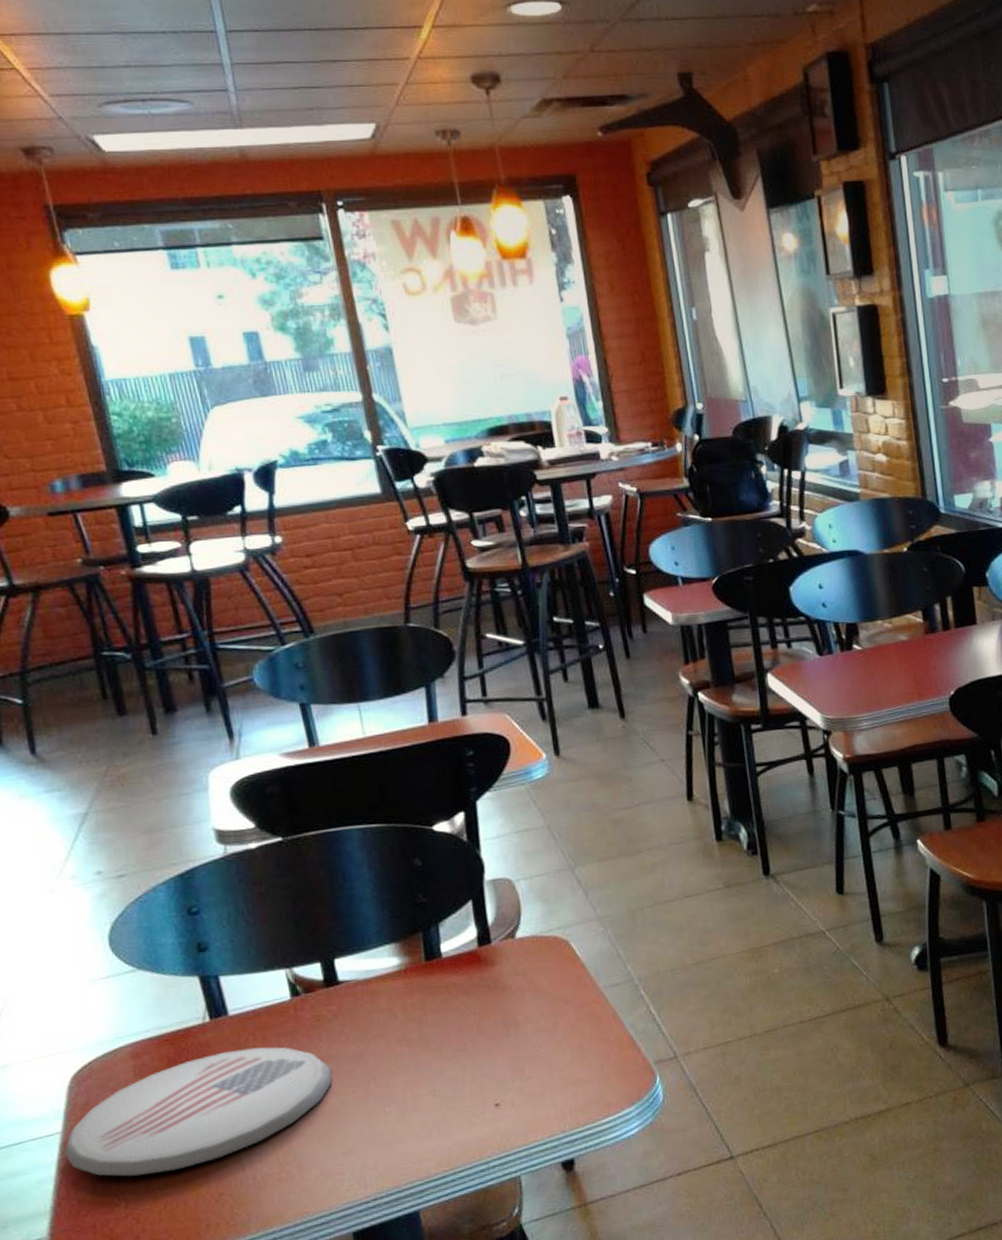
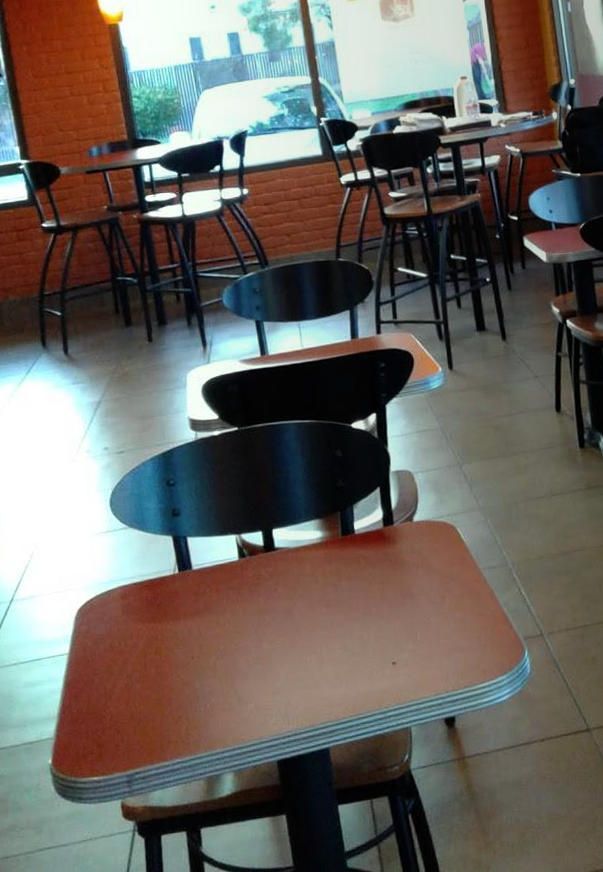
plate: present [63,1047,332,1177] -> none [69,597,267,695]

